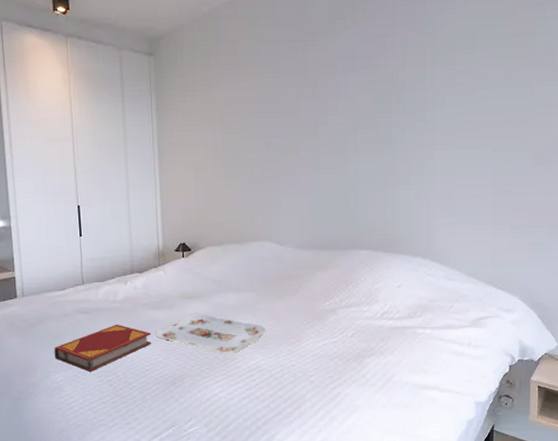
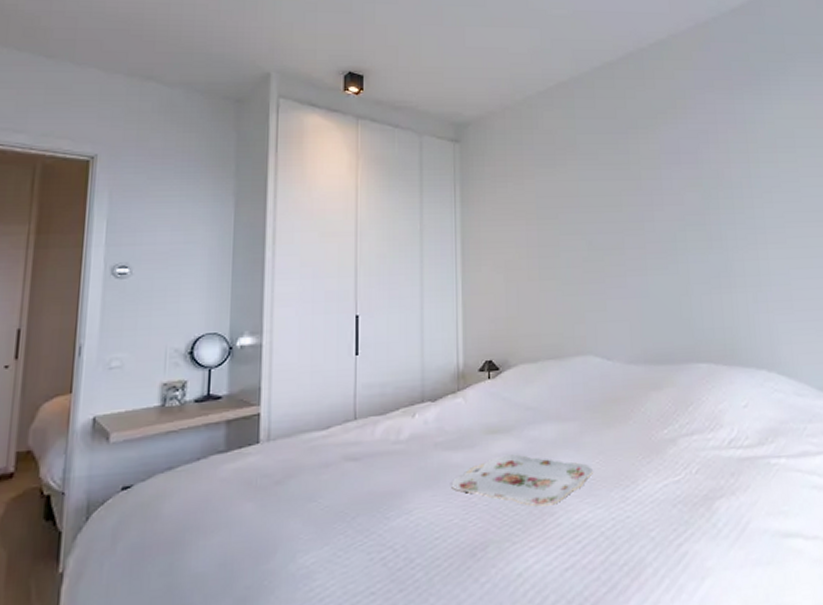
hardback book: present [54,324,152,372] -> none [305,473,445,547]

